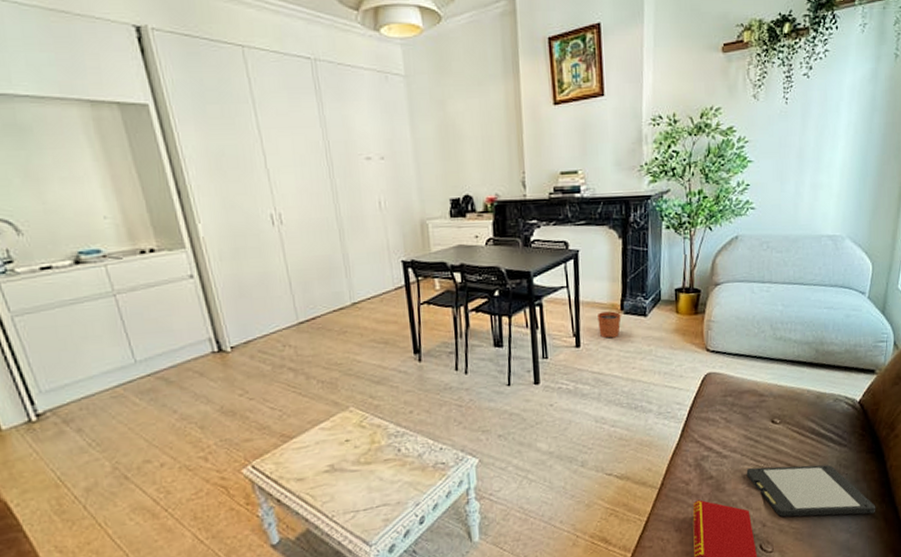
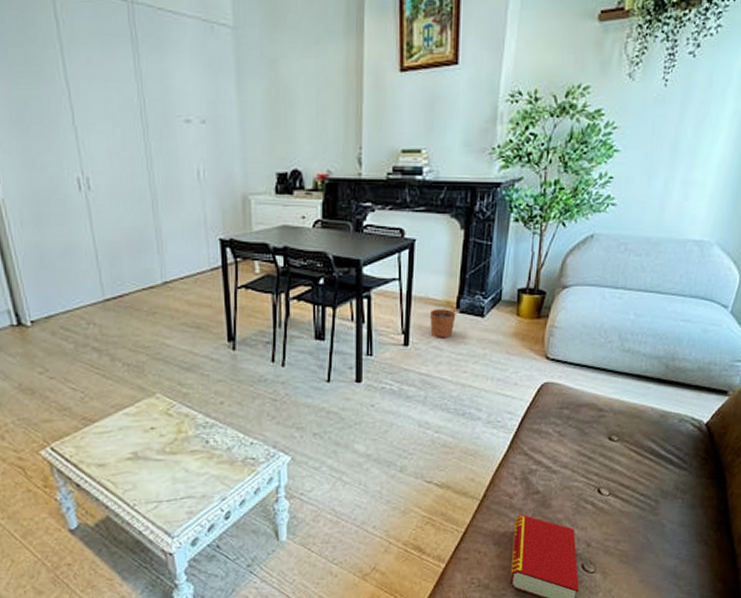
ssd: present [746,464,876,517] -> none [575,485,711,542]

